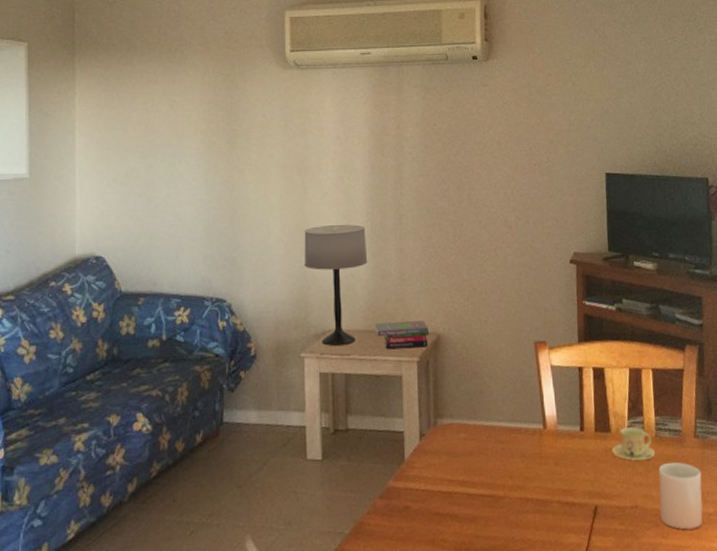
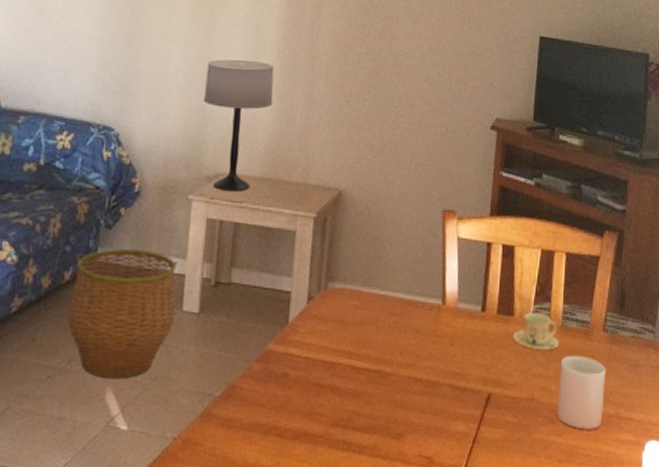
basket: none [203,407,301,528] -> present [67,248,178,379]
books: present [375,321,430,349] -> none [272,172,331,203]

